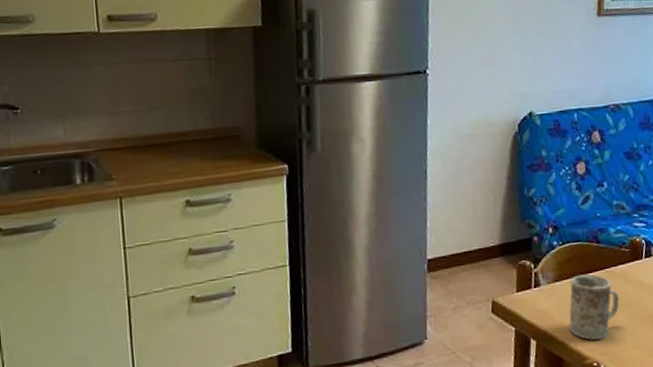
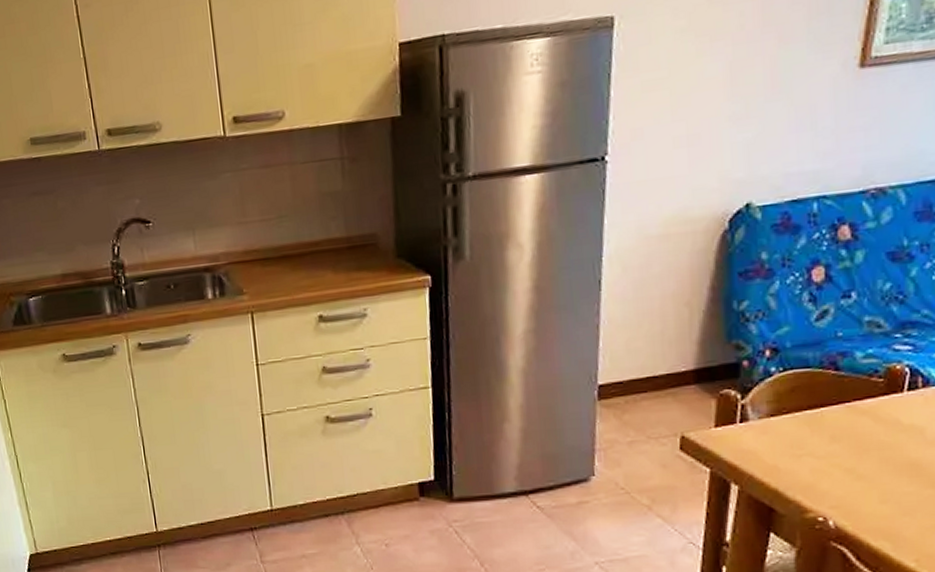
mug: present [569,274,619,340] -> none [786,408,863,491]

